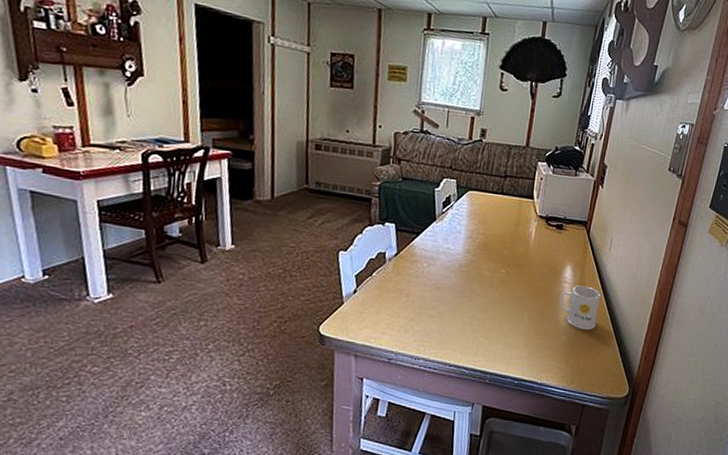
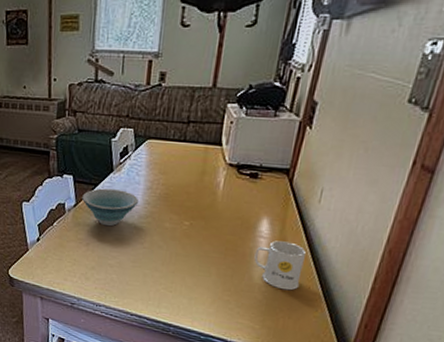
bowl: none [404,237,459,276] -> present [82,188,138,227]

